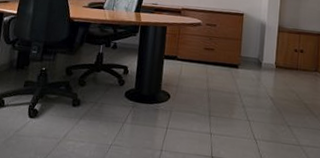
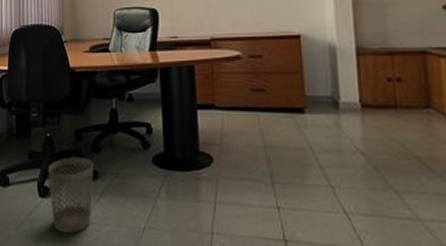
wastebasket: none [37,87,78,147] -> present [47,157,93,234]

